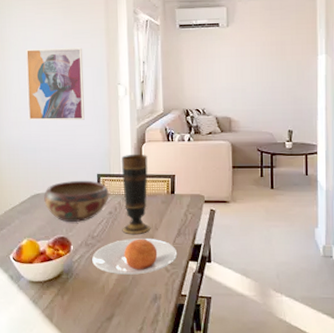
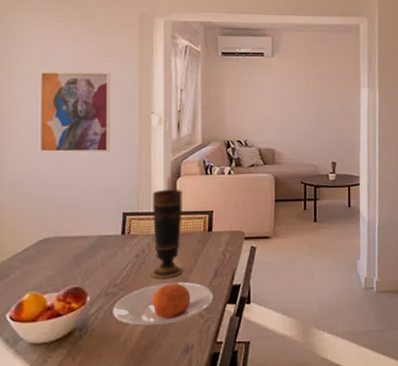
decorative bowl: present [44,180,109,222] -> none [55,220,136,269]

